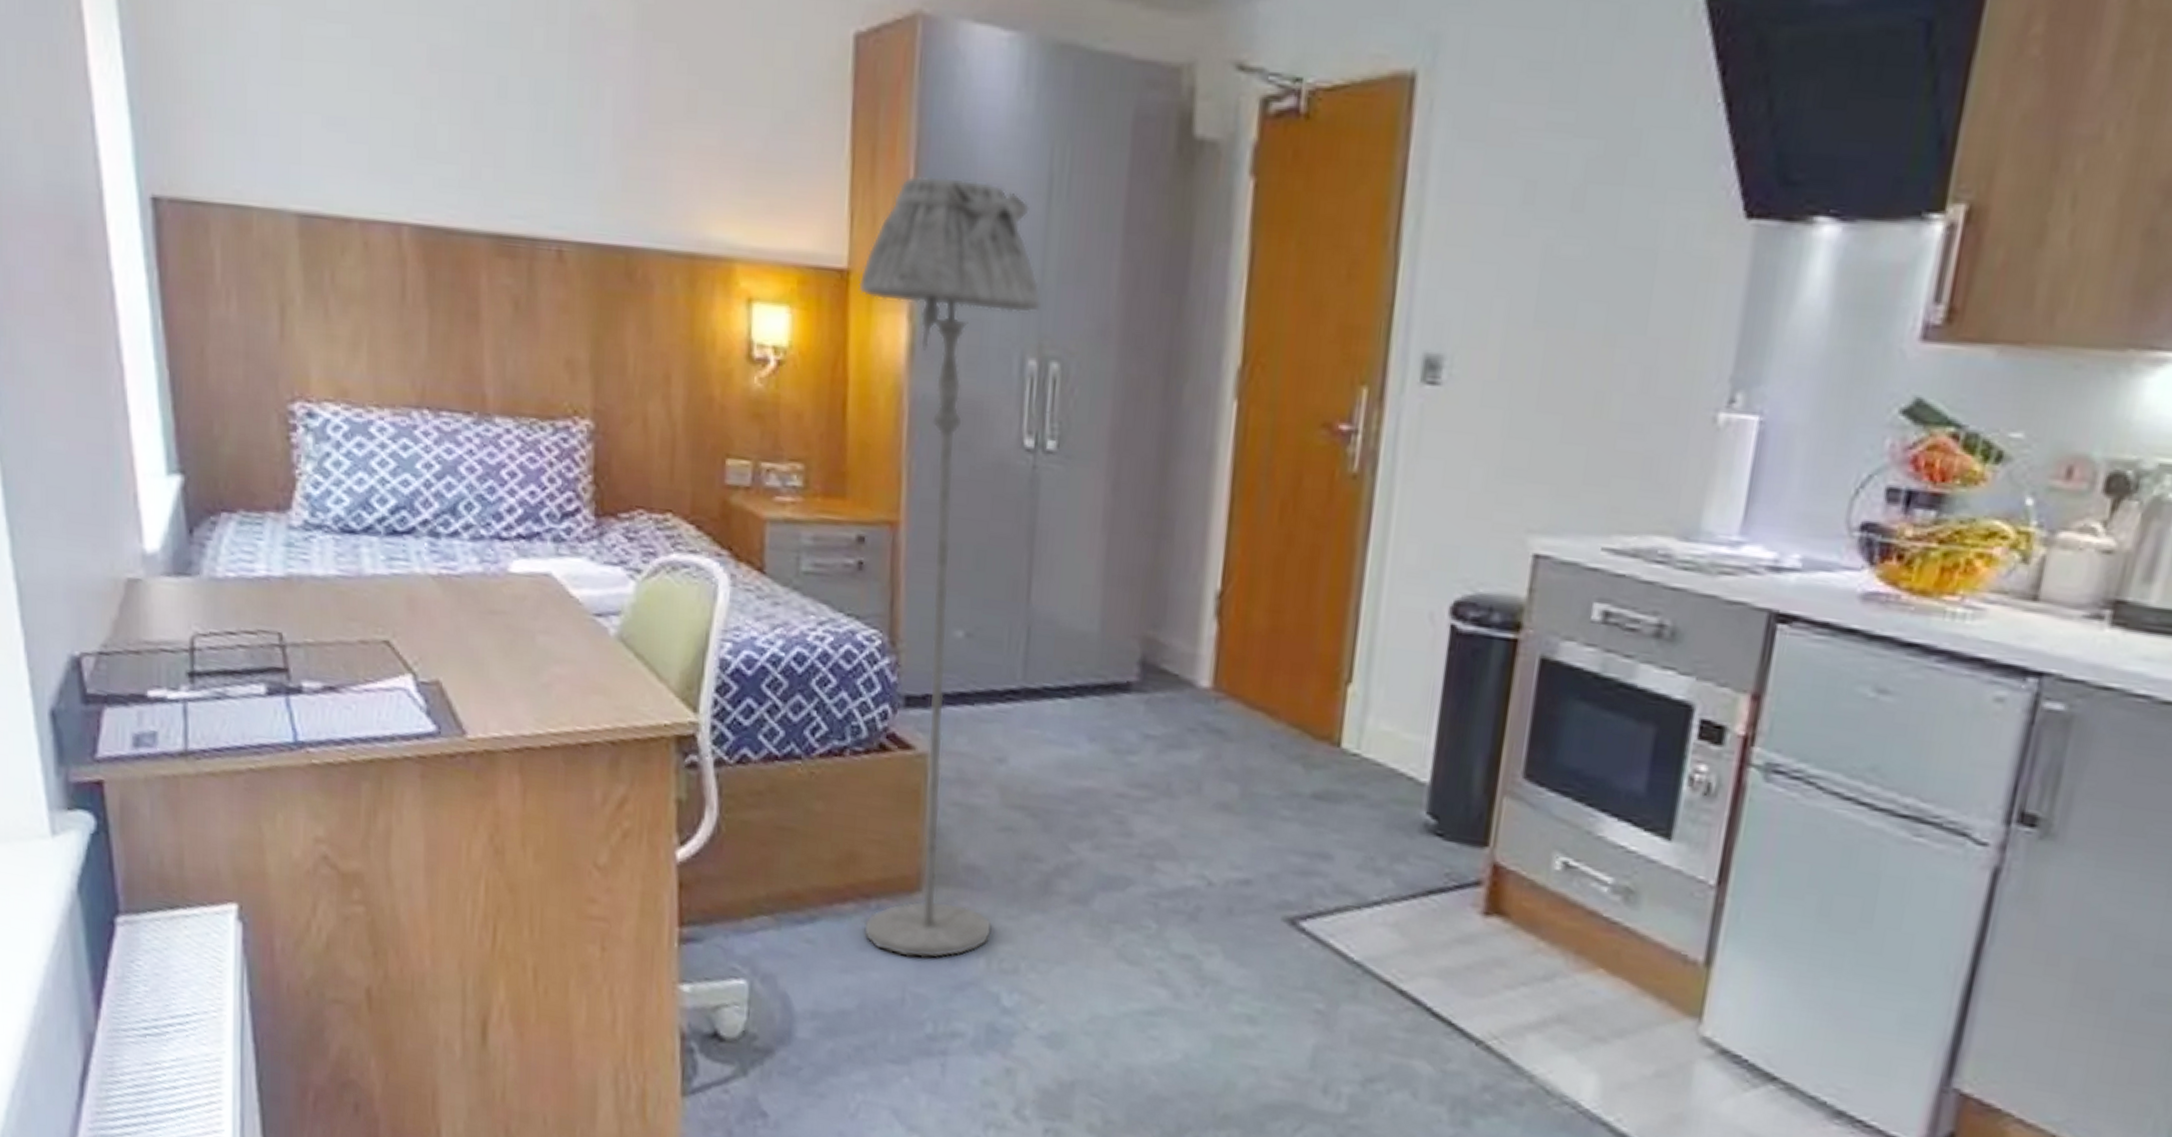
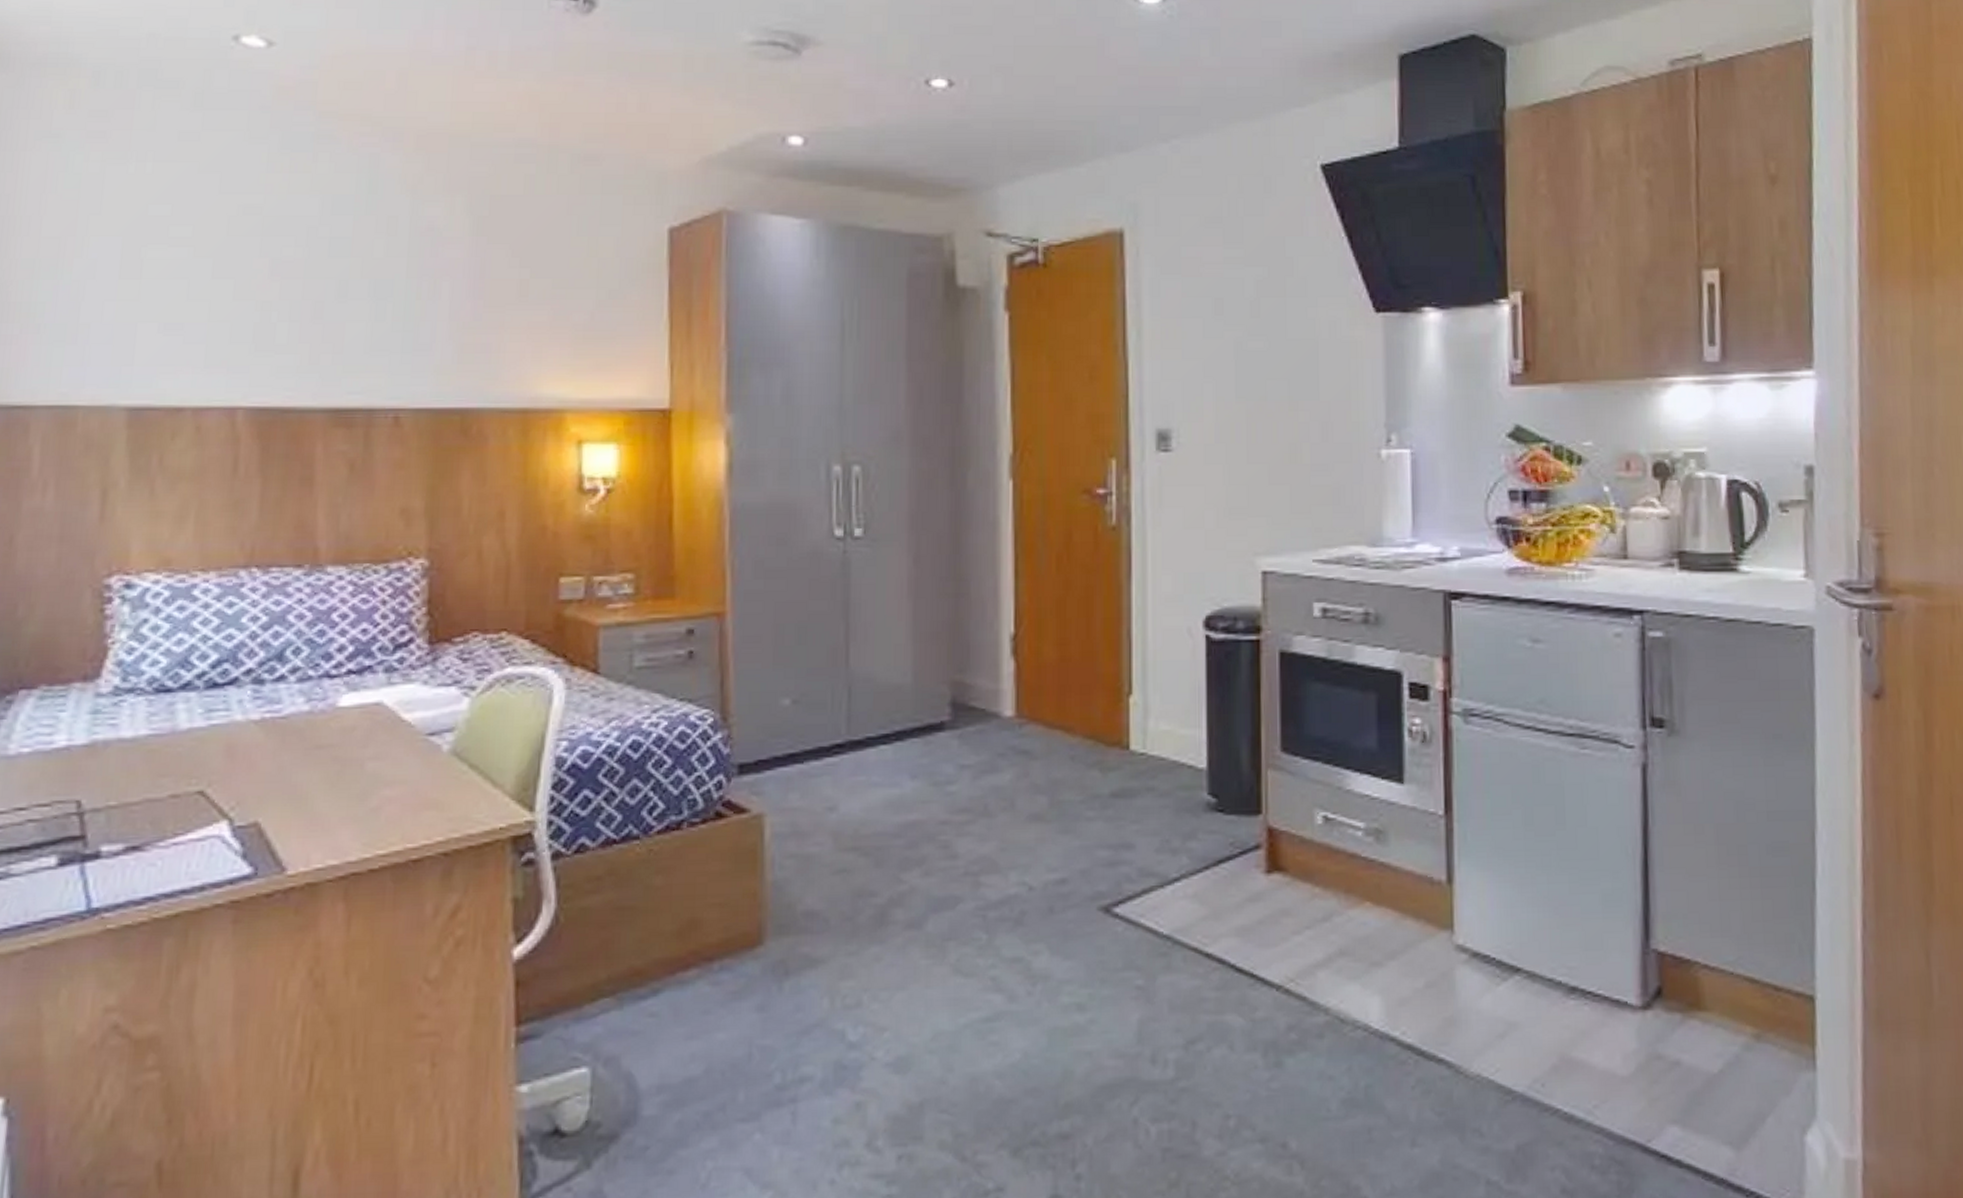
floor lamp: present [858,175,1042,959] -> none [679,330,842,1011]

